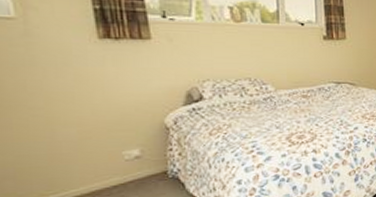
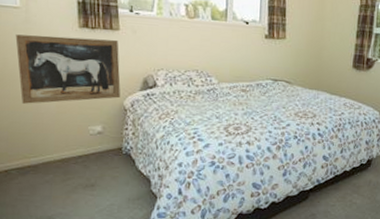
wall art: none [12,50,159,133] -> present [15,34,121,104]

